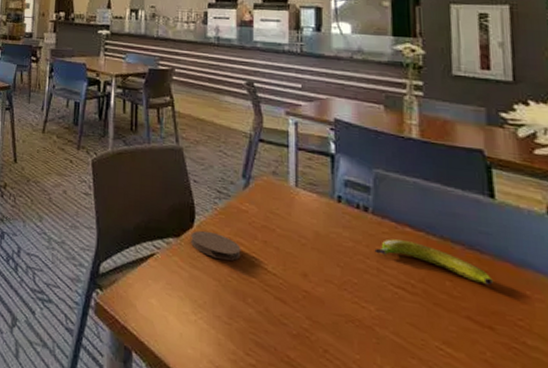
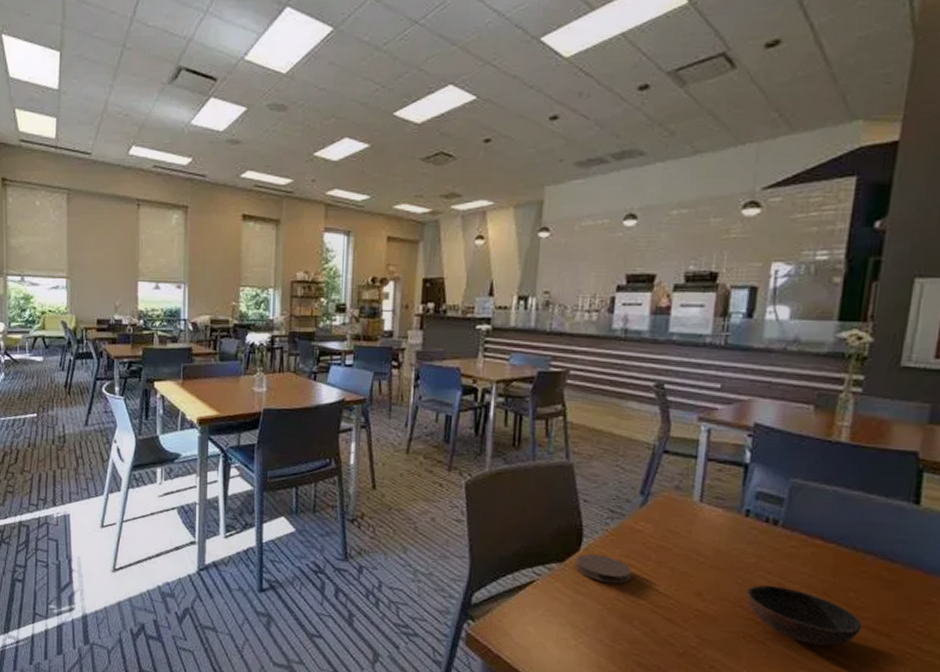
bowl: none [349,269,464,336] -> present [746,584,862,646]
banana: present [374,239,494,285] -> none [778,552,901,593]

